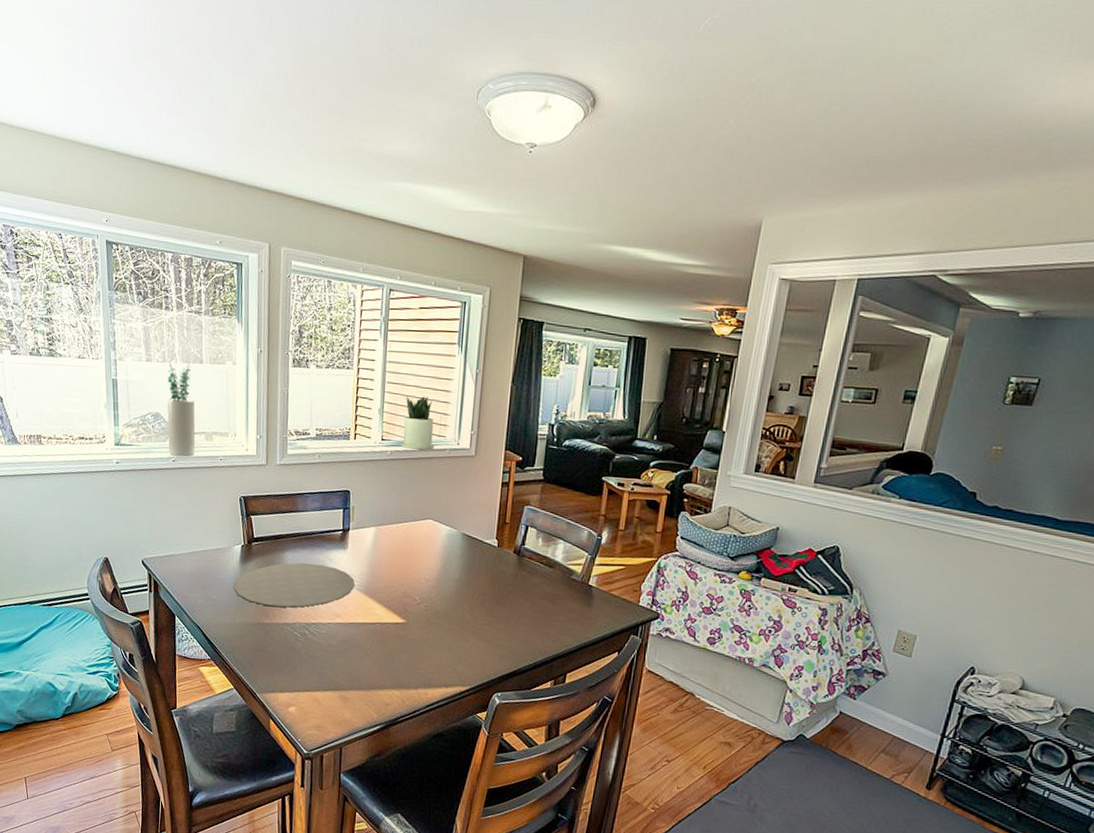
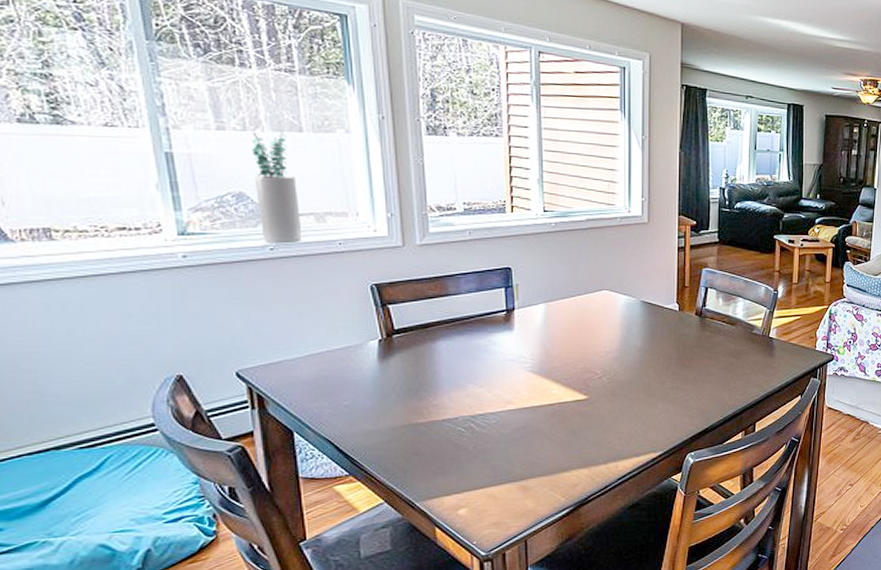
placemat: present [234,562,354,608] -> none [373,350,525,404]
planter: present [400,395,435,451] -> none [565,163,604,221]

